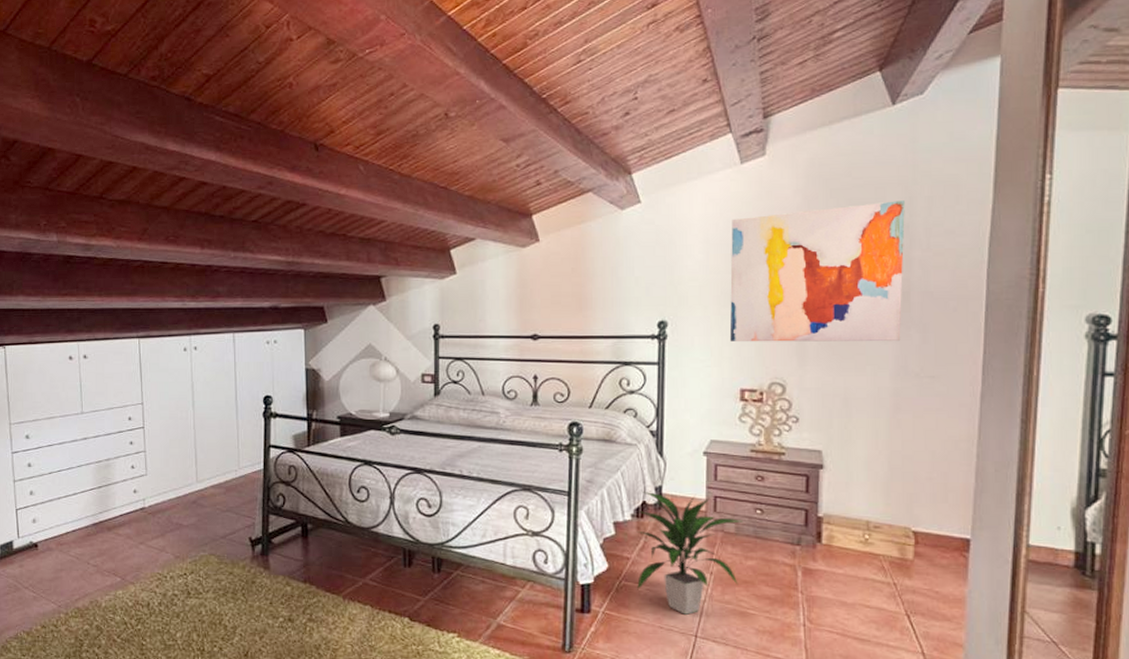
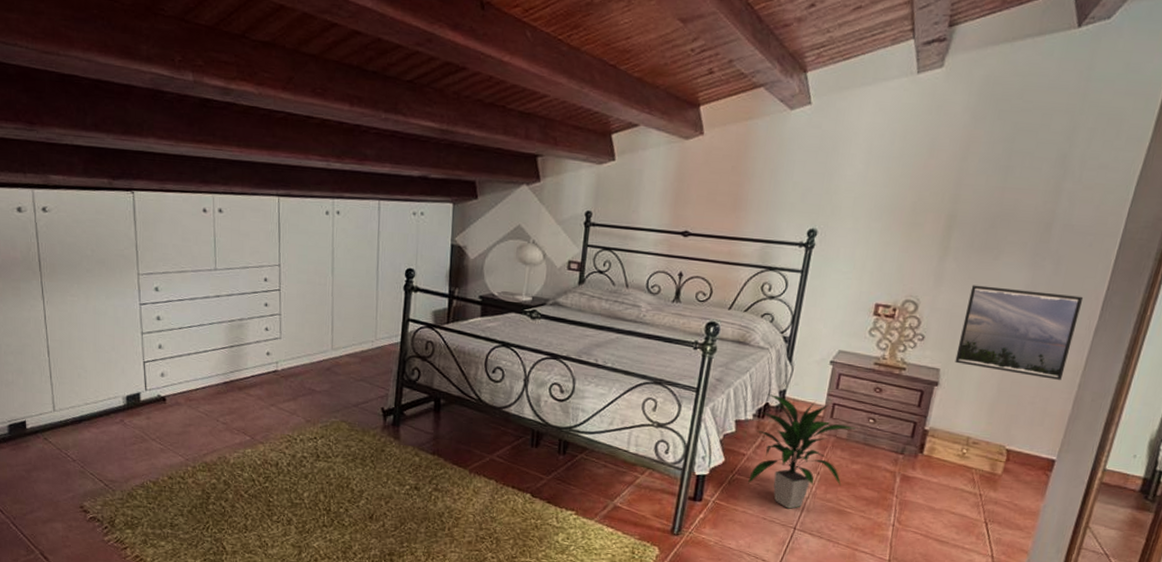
wall art: present [729,200,905,342] -> none [874,129,1068,271]
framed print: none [836,361,961,452] -> present [955,285,1084,380]

